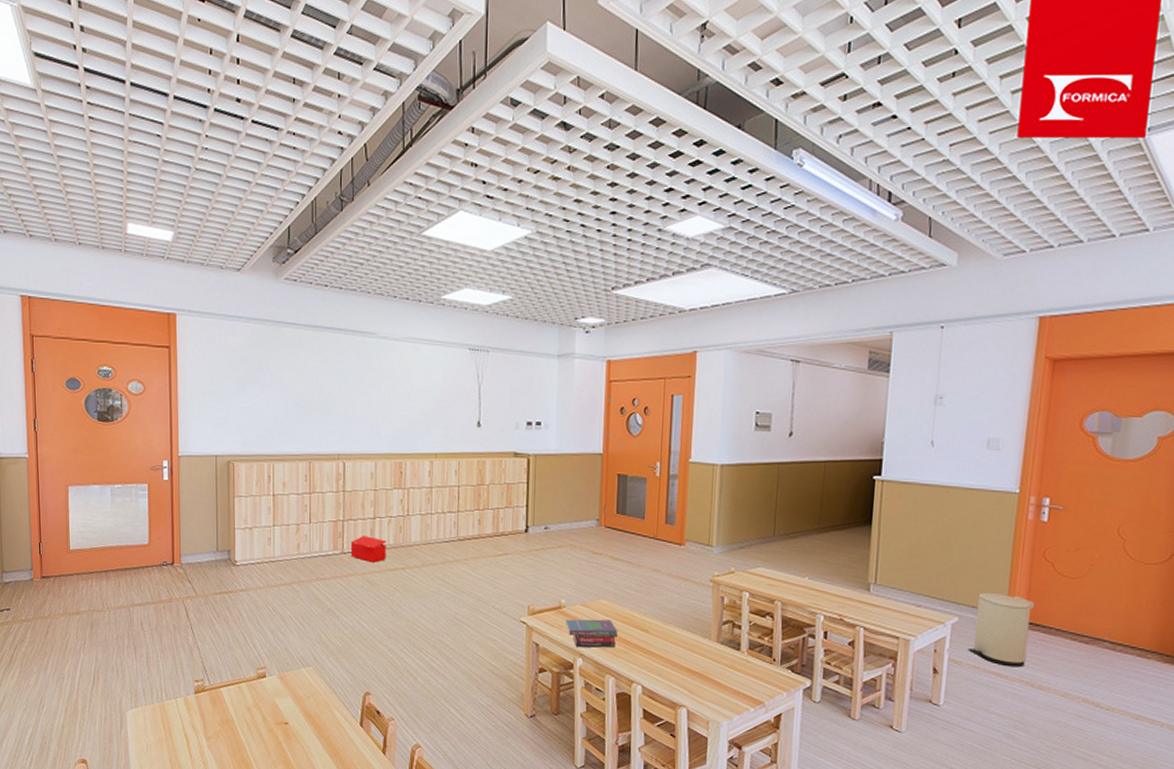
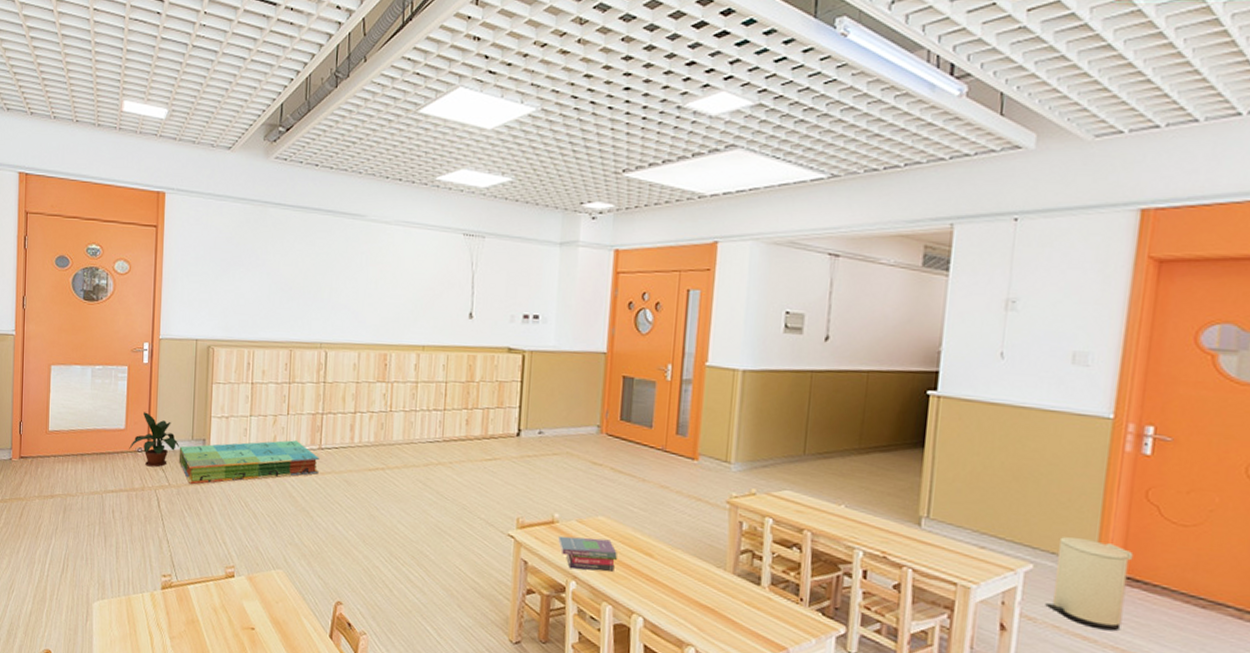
potted plant: none [154,527,204,579] -> present [129,412,179,467]
play mat: none [204,546,342,594] -> present [178,440,320,485]
toy: present [350,536,386,562] -> none [328,431,367,461]

